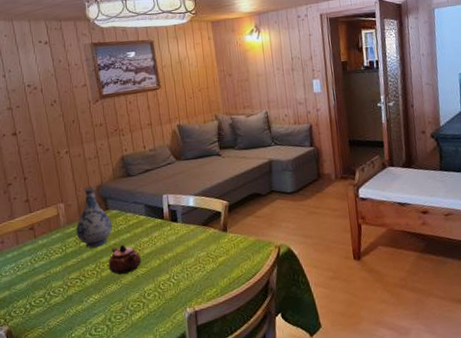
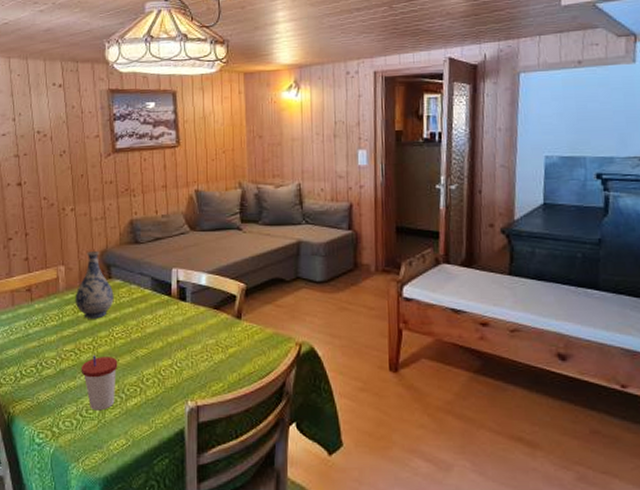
cup: none [86,278,121,329] -> present [81,355,118,411]
teapot: present [108,244,141,275] -> none [106,319,142,354]

